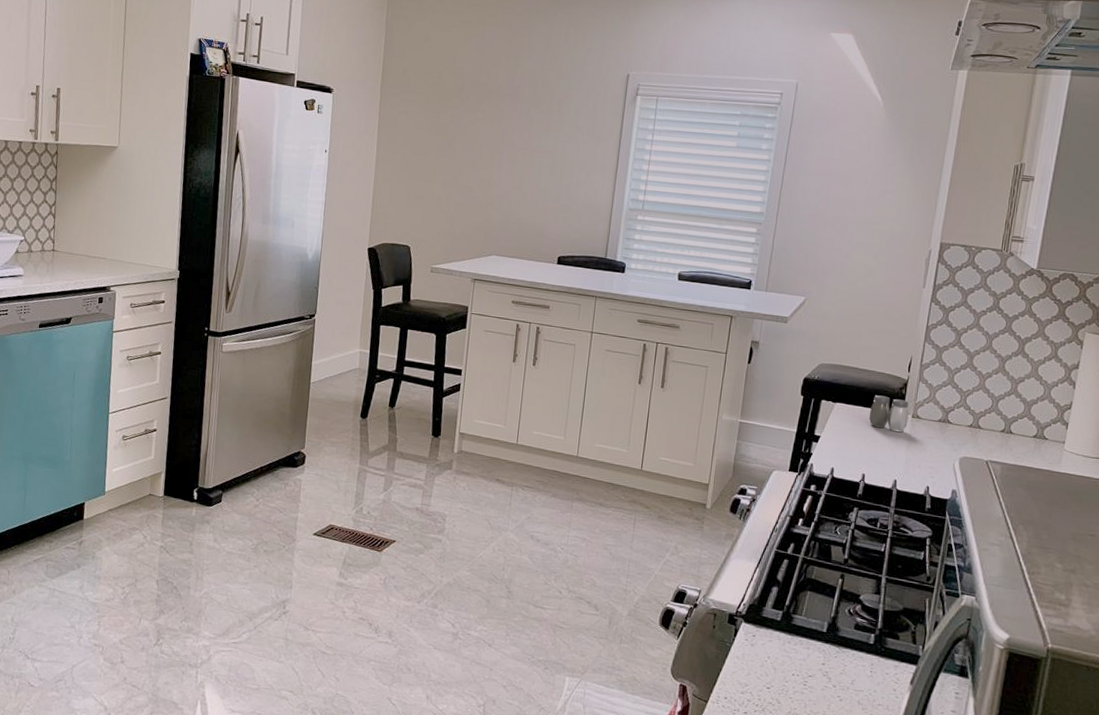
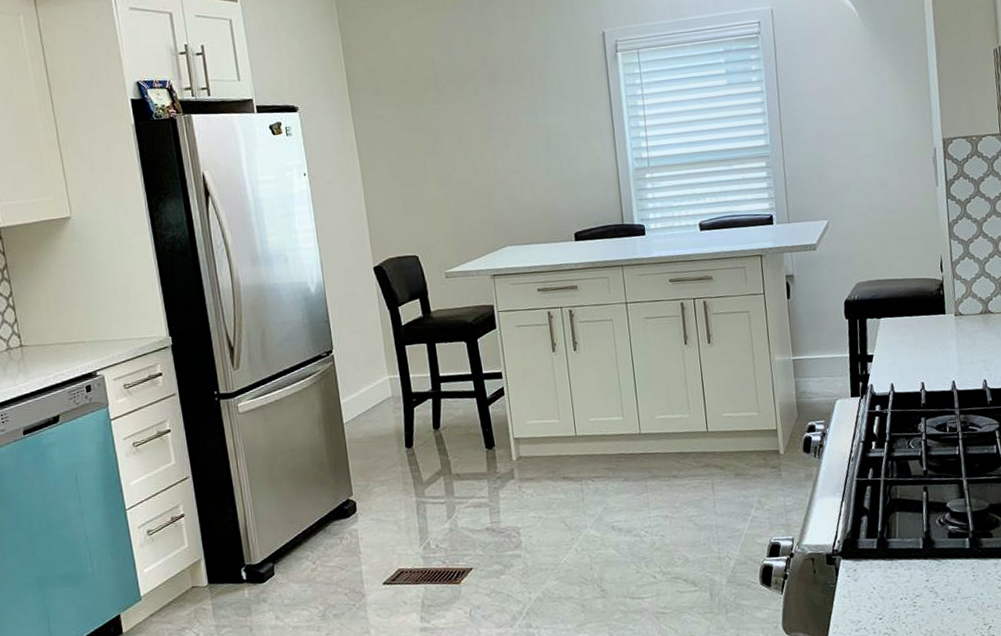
salt and pepper shaker: present [869,395,909,432] -> none [914,300,953,334]

